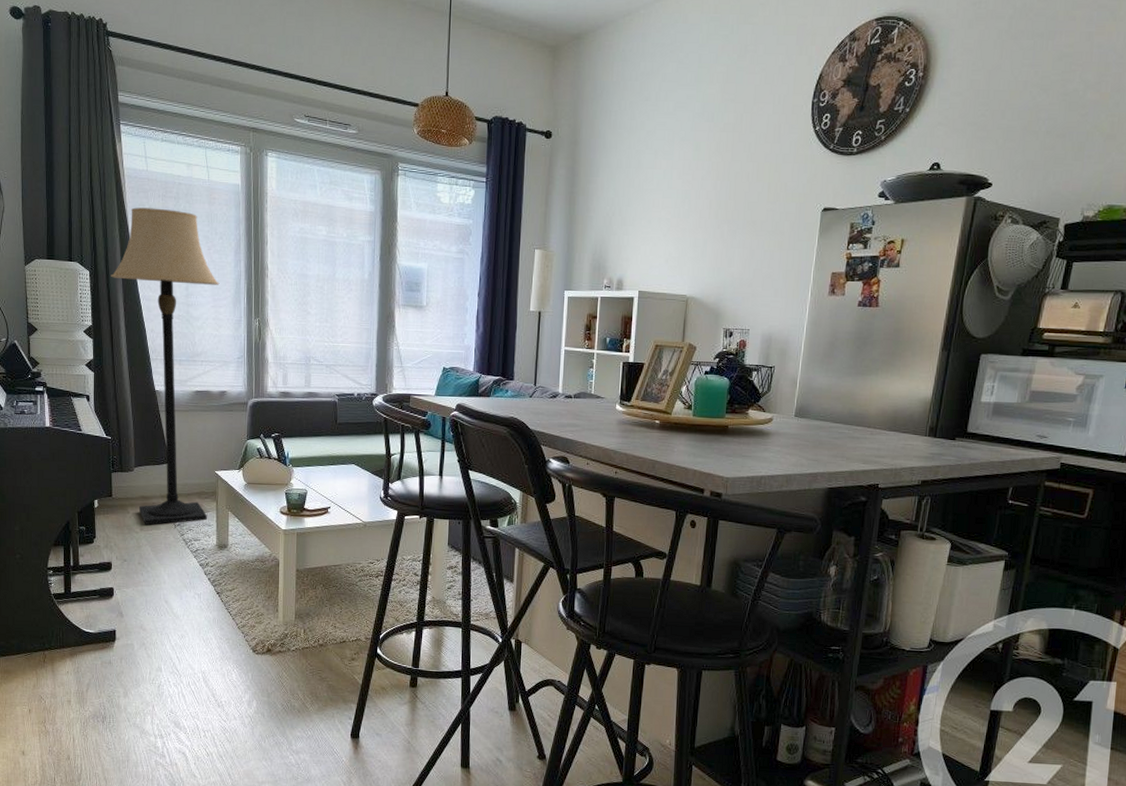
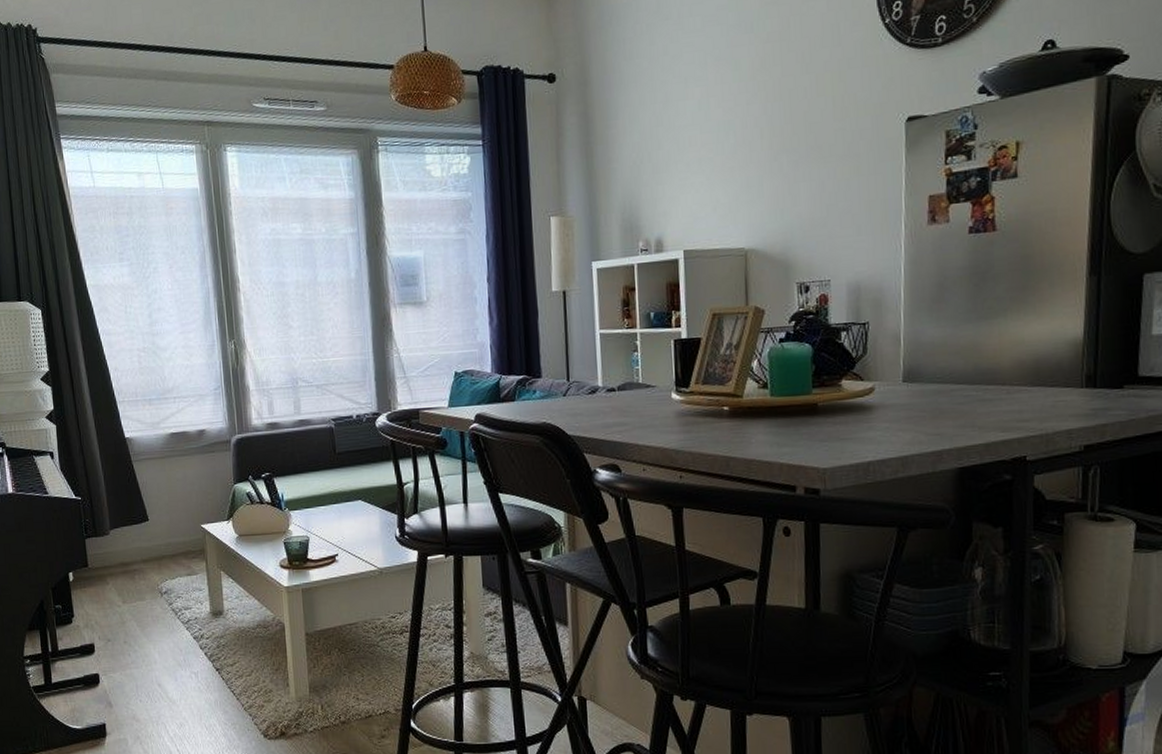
lamp: present [110,207,220,526] -> none [64,227,198,597]

